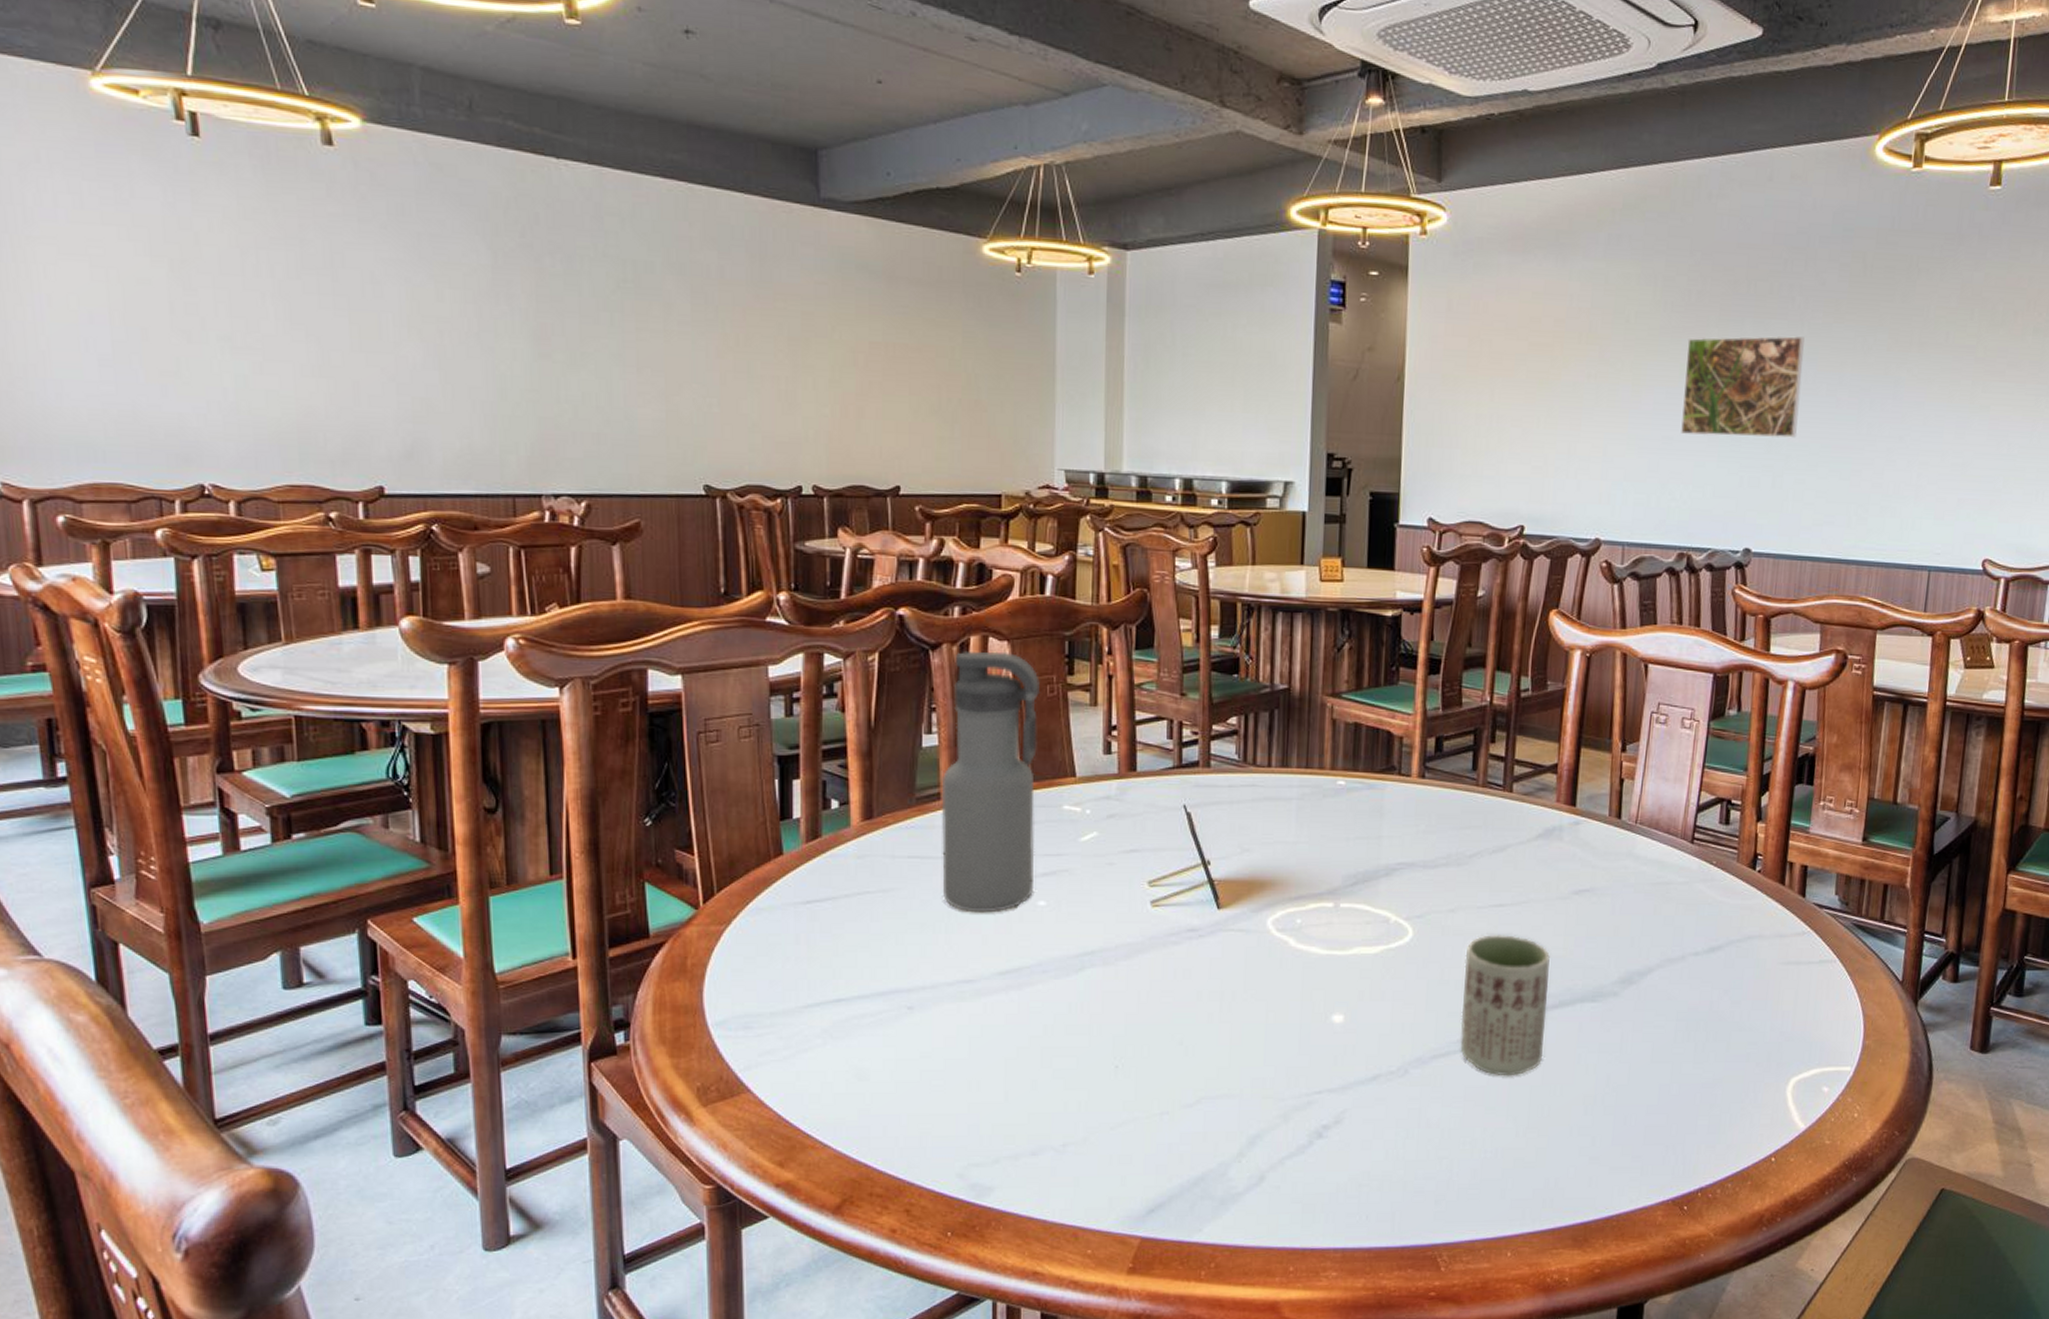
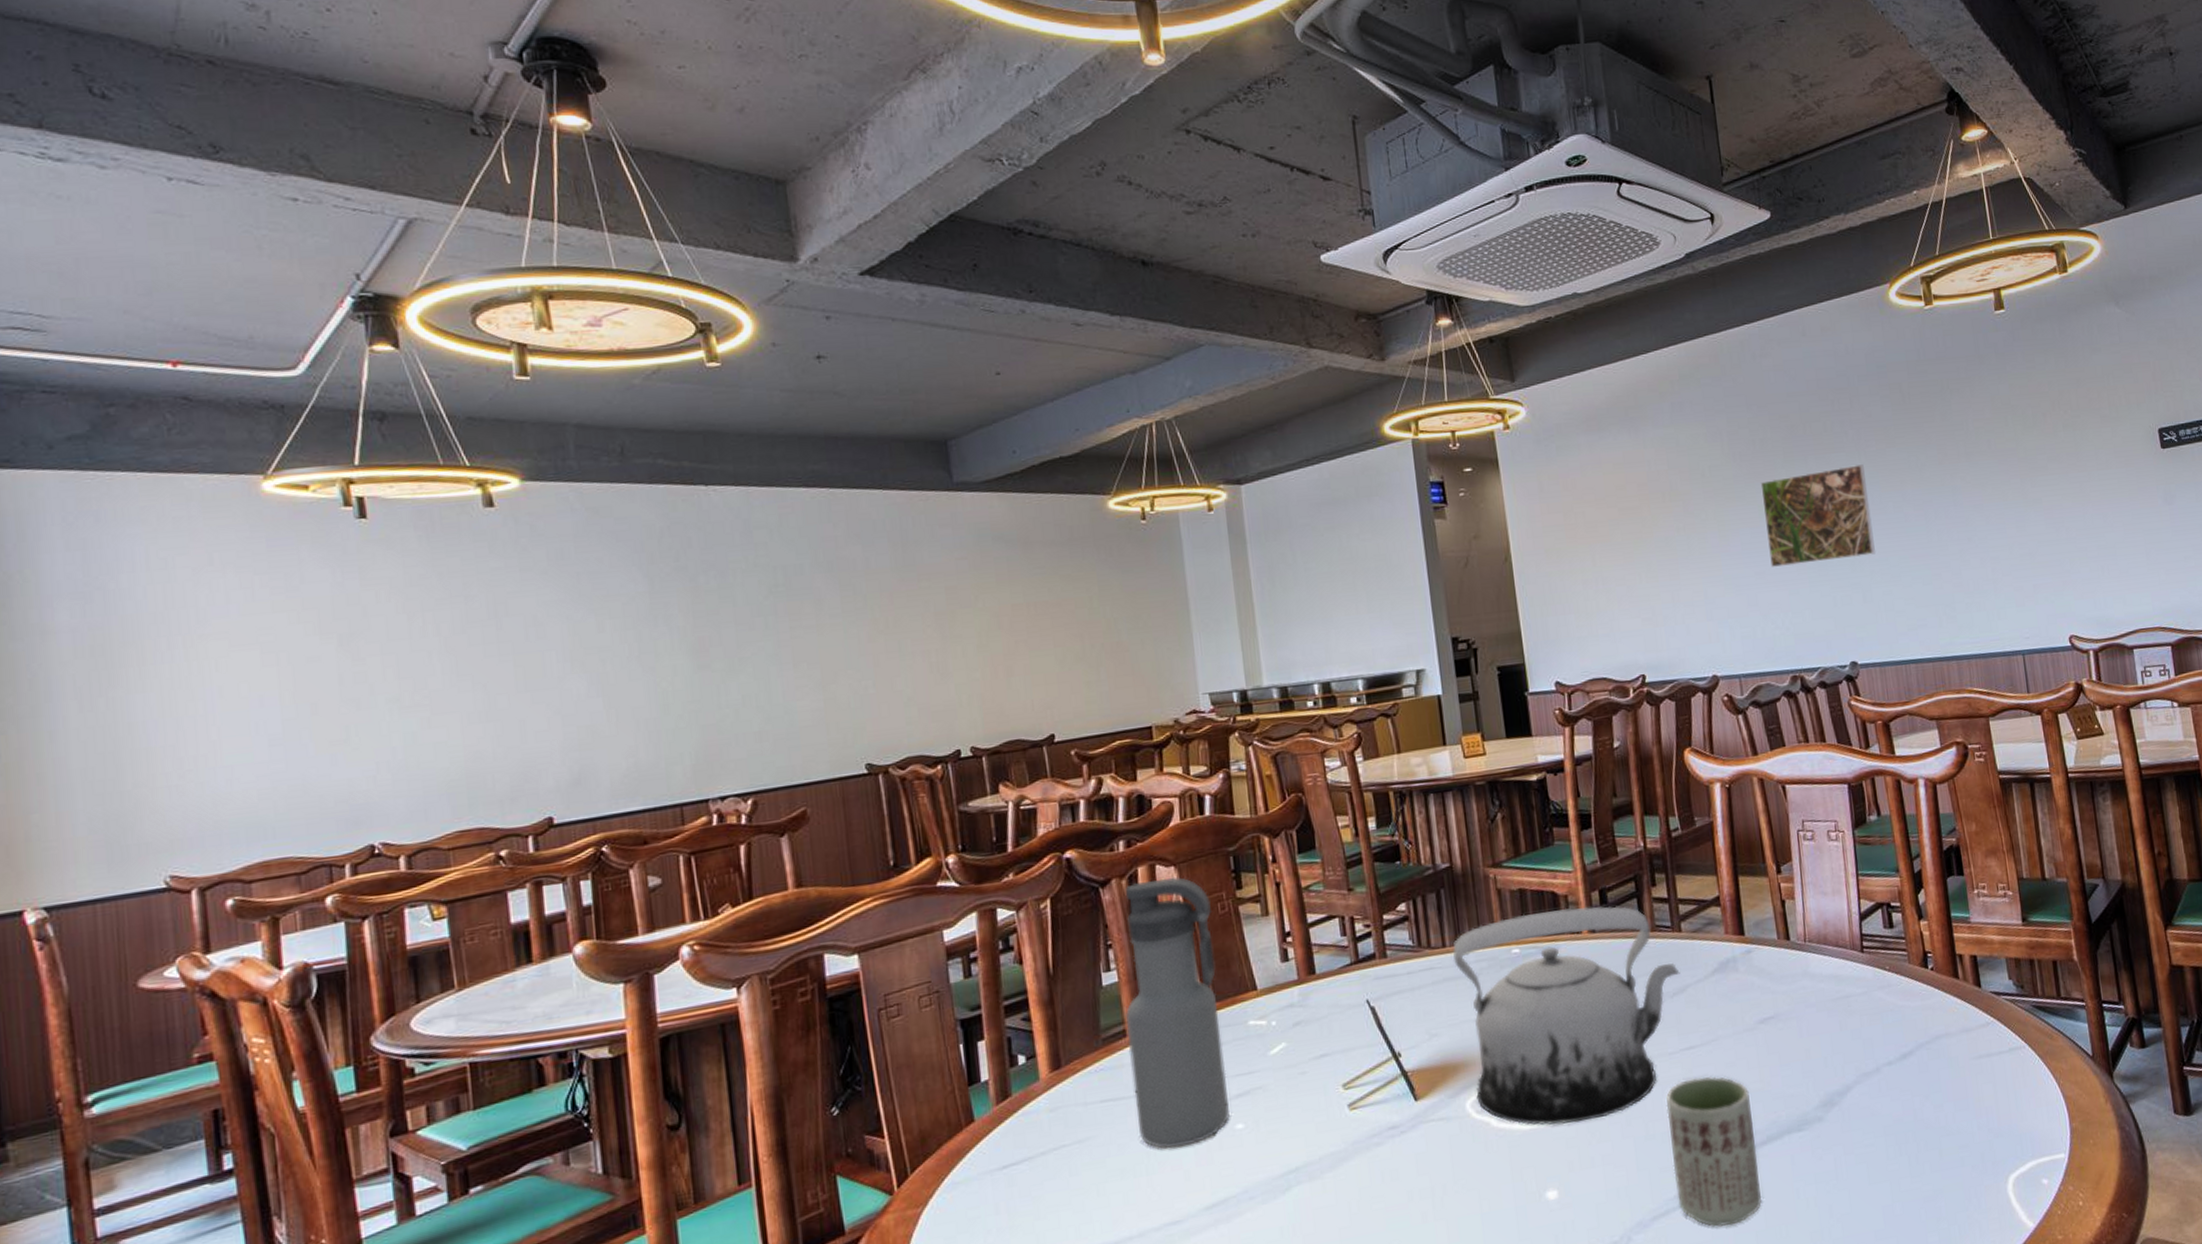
teapot: none [1276,748,1503,956] -> present [1452,906,1680,1125]

